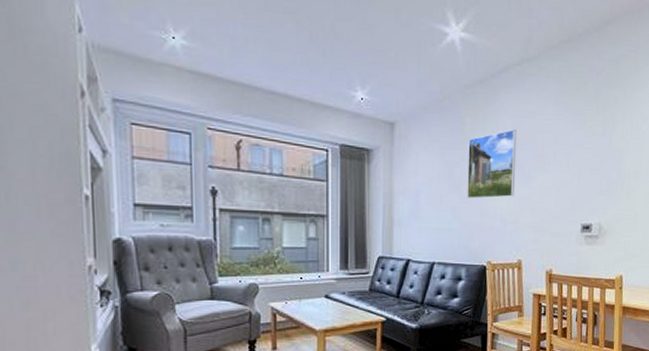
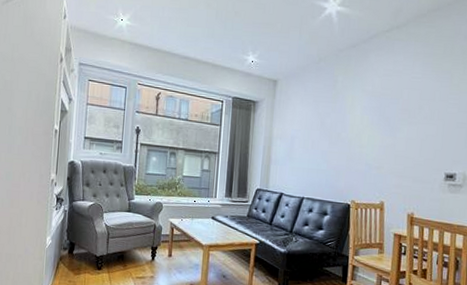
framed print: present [467,129,516,199] -> none [336,86,384,145]

